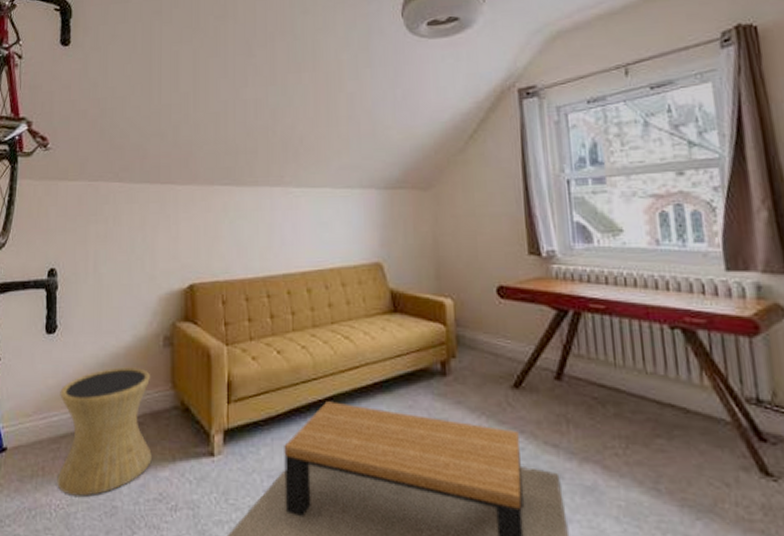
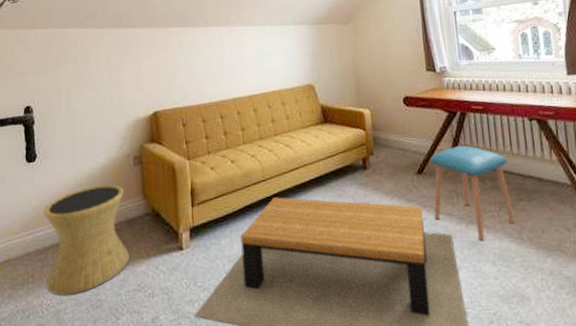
stool: none [531,355,649,488] -> present [430,145,516,242]

